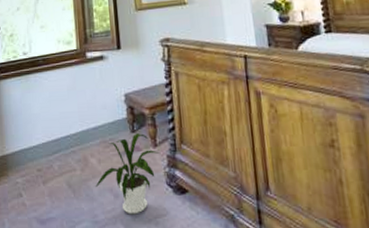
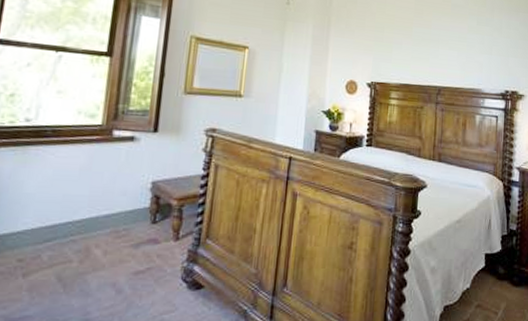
house plant: present [95,133,160,214] -> none [94,225,180,311]

